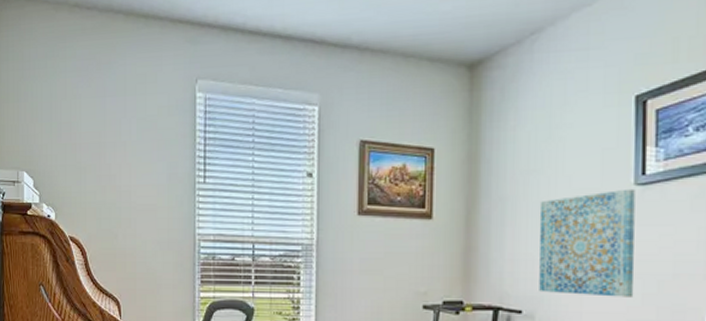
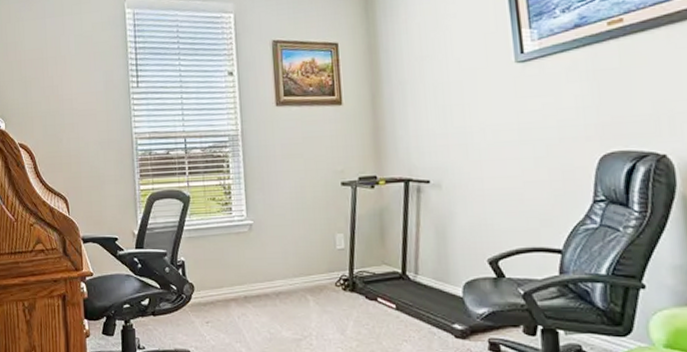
wall art: present [539,188,635,297] -> none [435,66,527,163]

